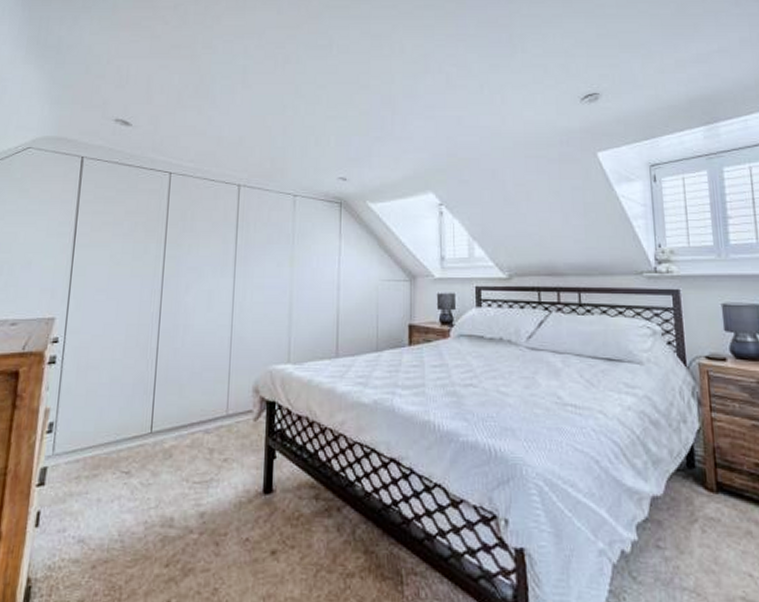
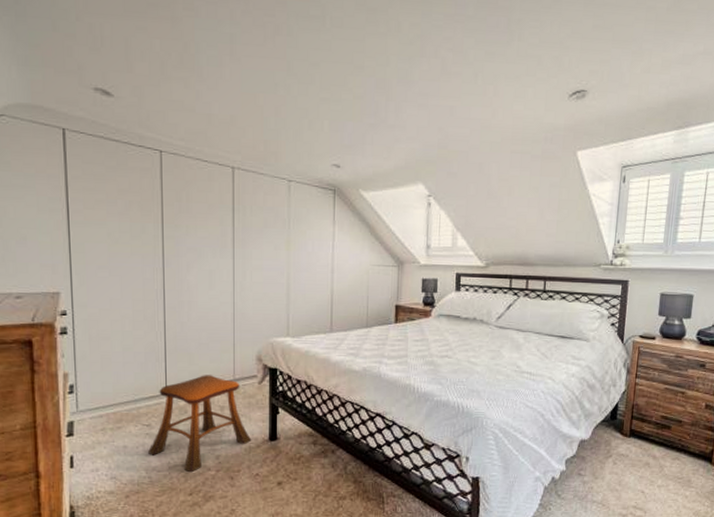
stool: none [122,410,243,536] -> present [147,375,252,473]

